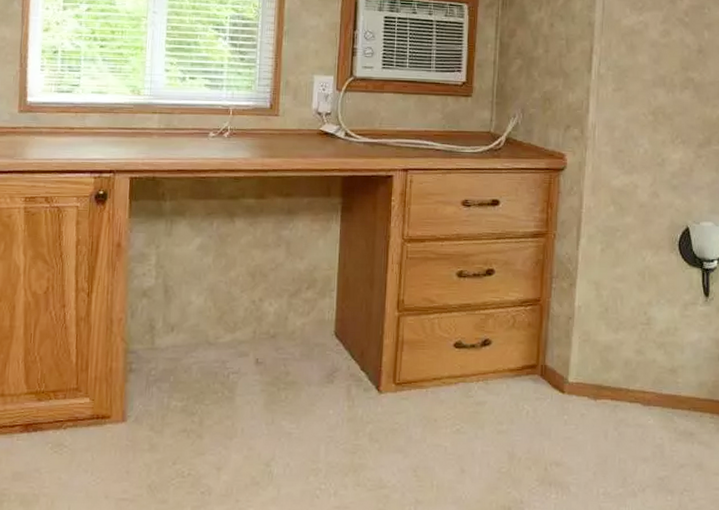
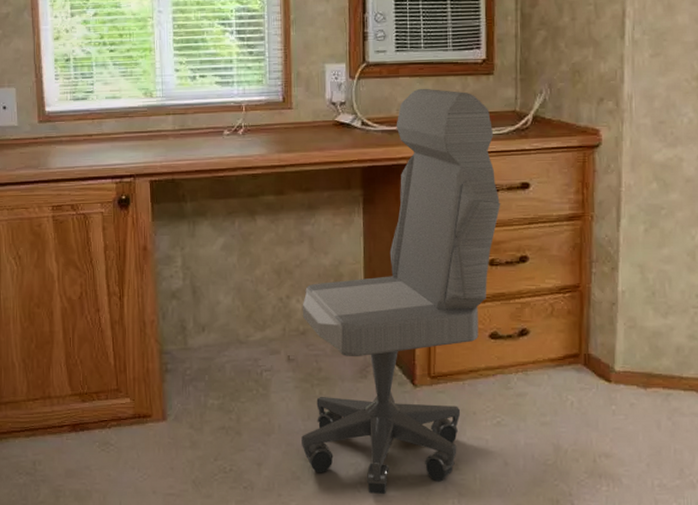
office chair: none [263,104,472,501] -> present [301,88,501,495]

